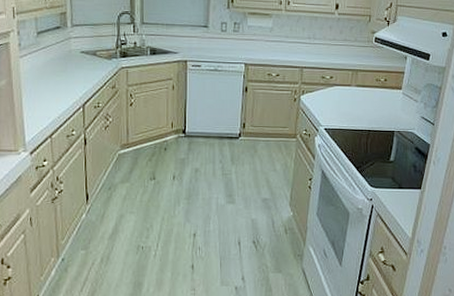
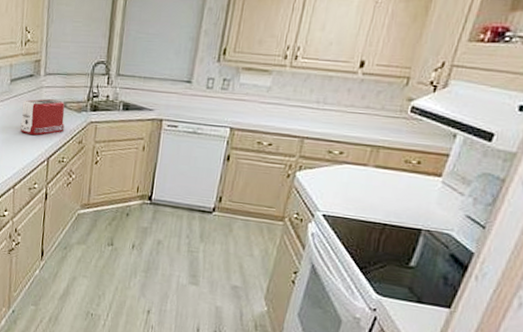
toaster: none [51,49,97,85] -> present [20,99,65,136]

